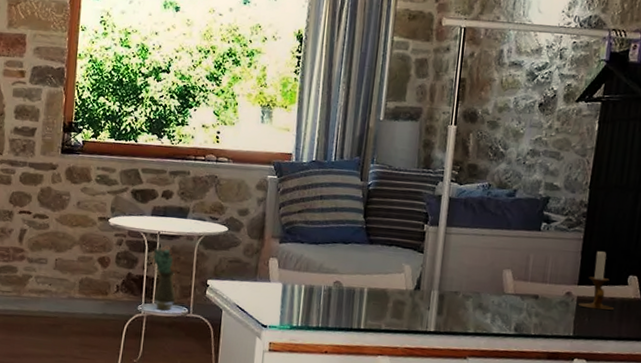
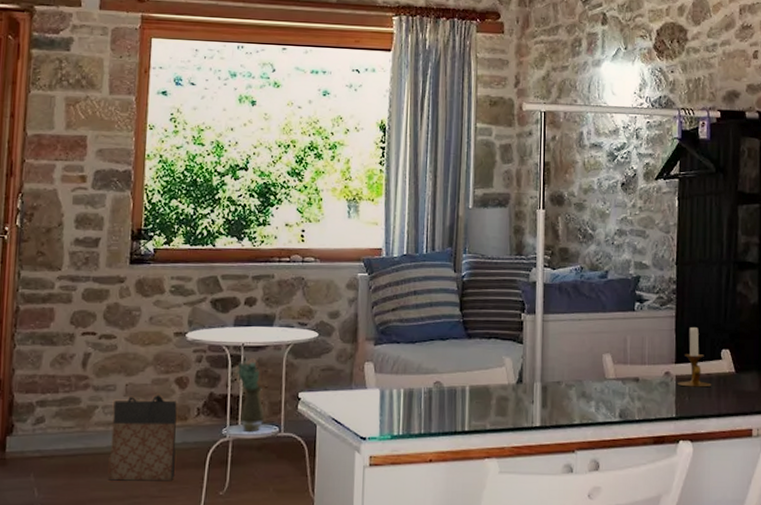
bag: none [39,270,100,346] -> present [109,395,177,481]

